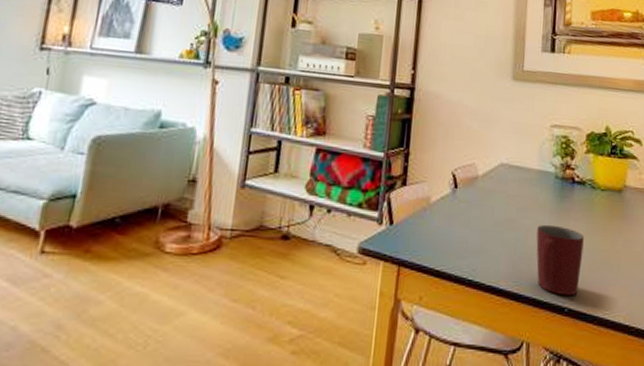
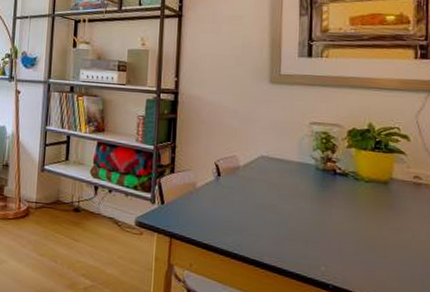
mug: present [536,224,584,296] -> none [298,210,348,275]

